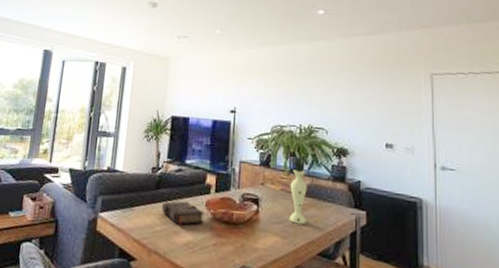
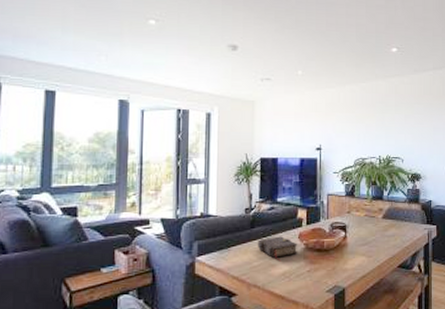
vase: present [288,157,313,225] -> none [370,185,391,243]

